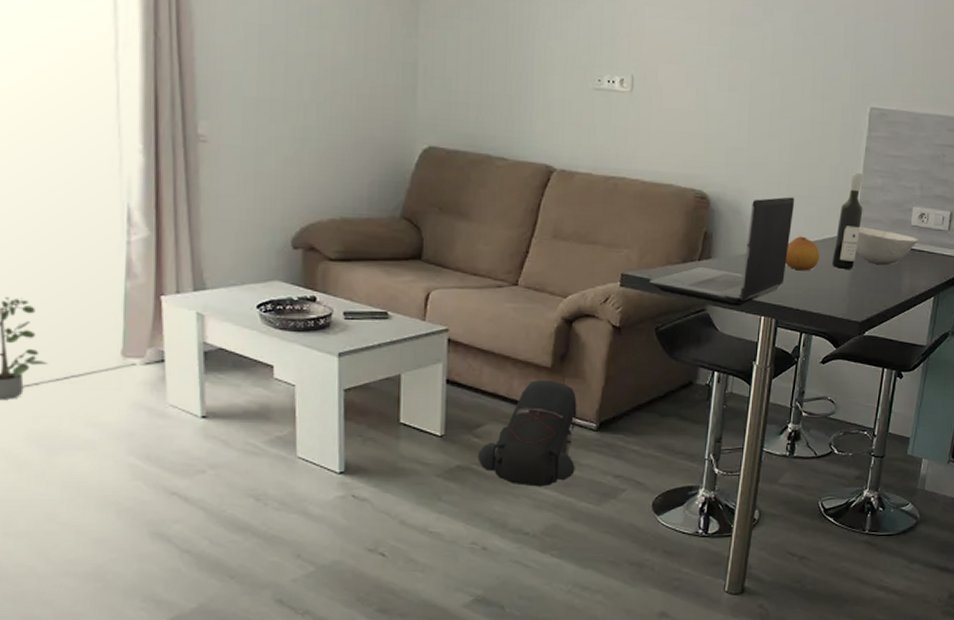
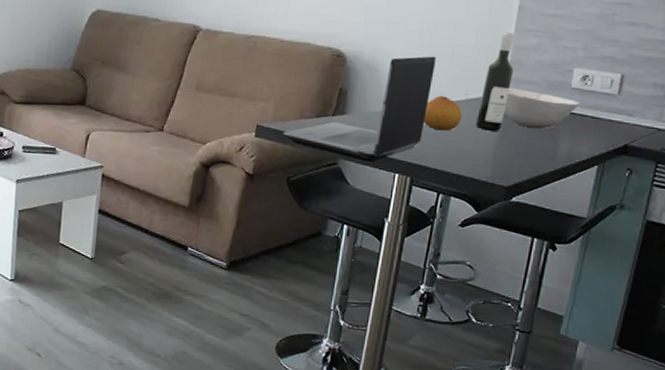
backpack: present [478,380,577,487] -> none [120,217,210,315]

